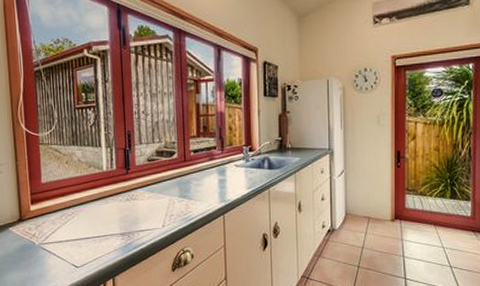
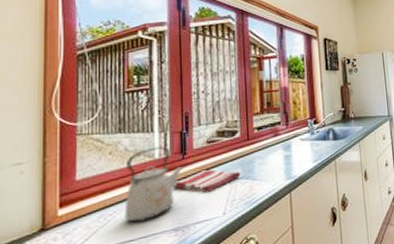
kettle: none [80,160,127,225] -> present [124,146,183,223]
dish towel: none [120,186,178,206] -> present [174,169,241,193]

